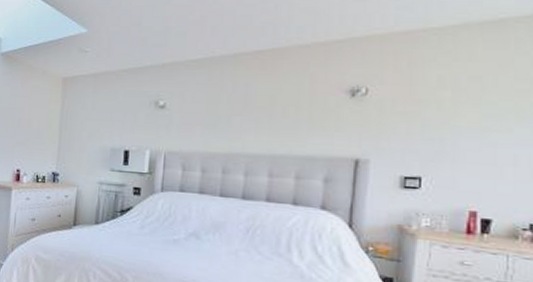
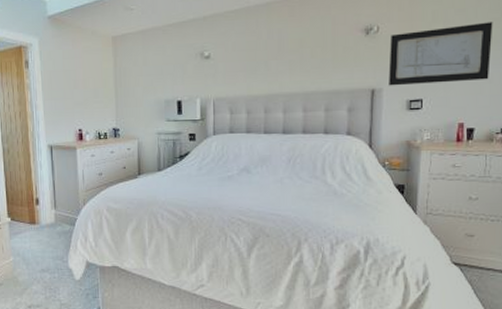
wall art: none [377,93,520,162] -> present [388,22,493,86]

